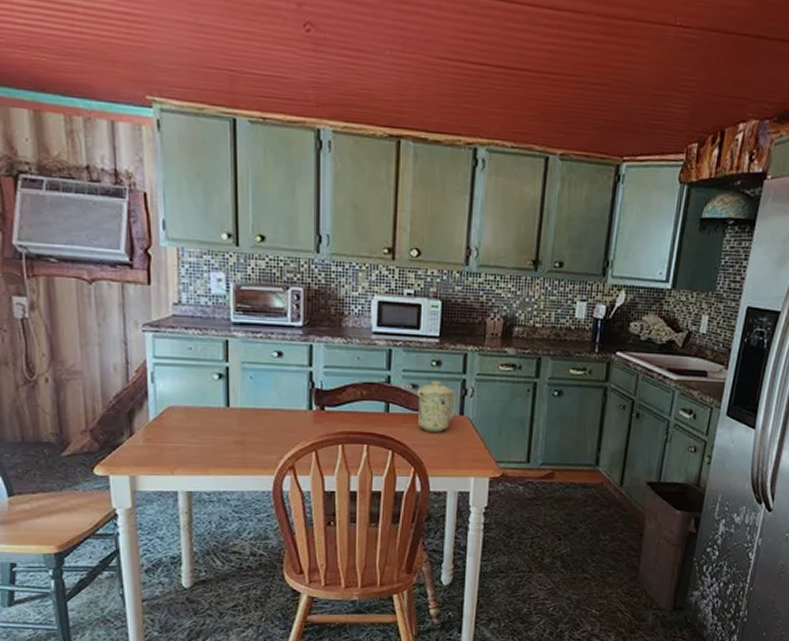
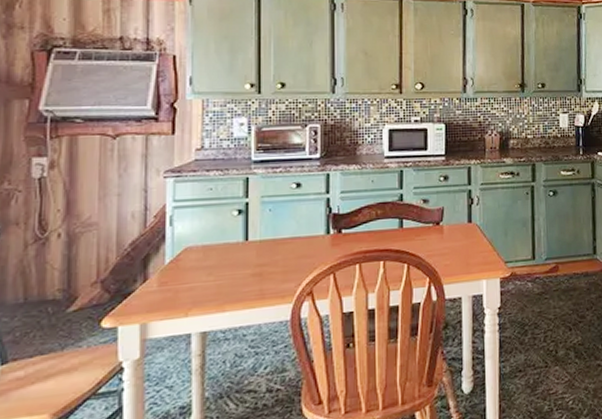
mug: present [417,380,457,432] -> none [428,193,465,242]

